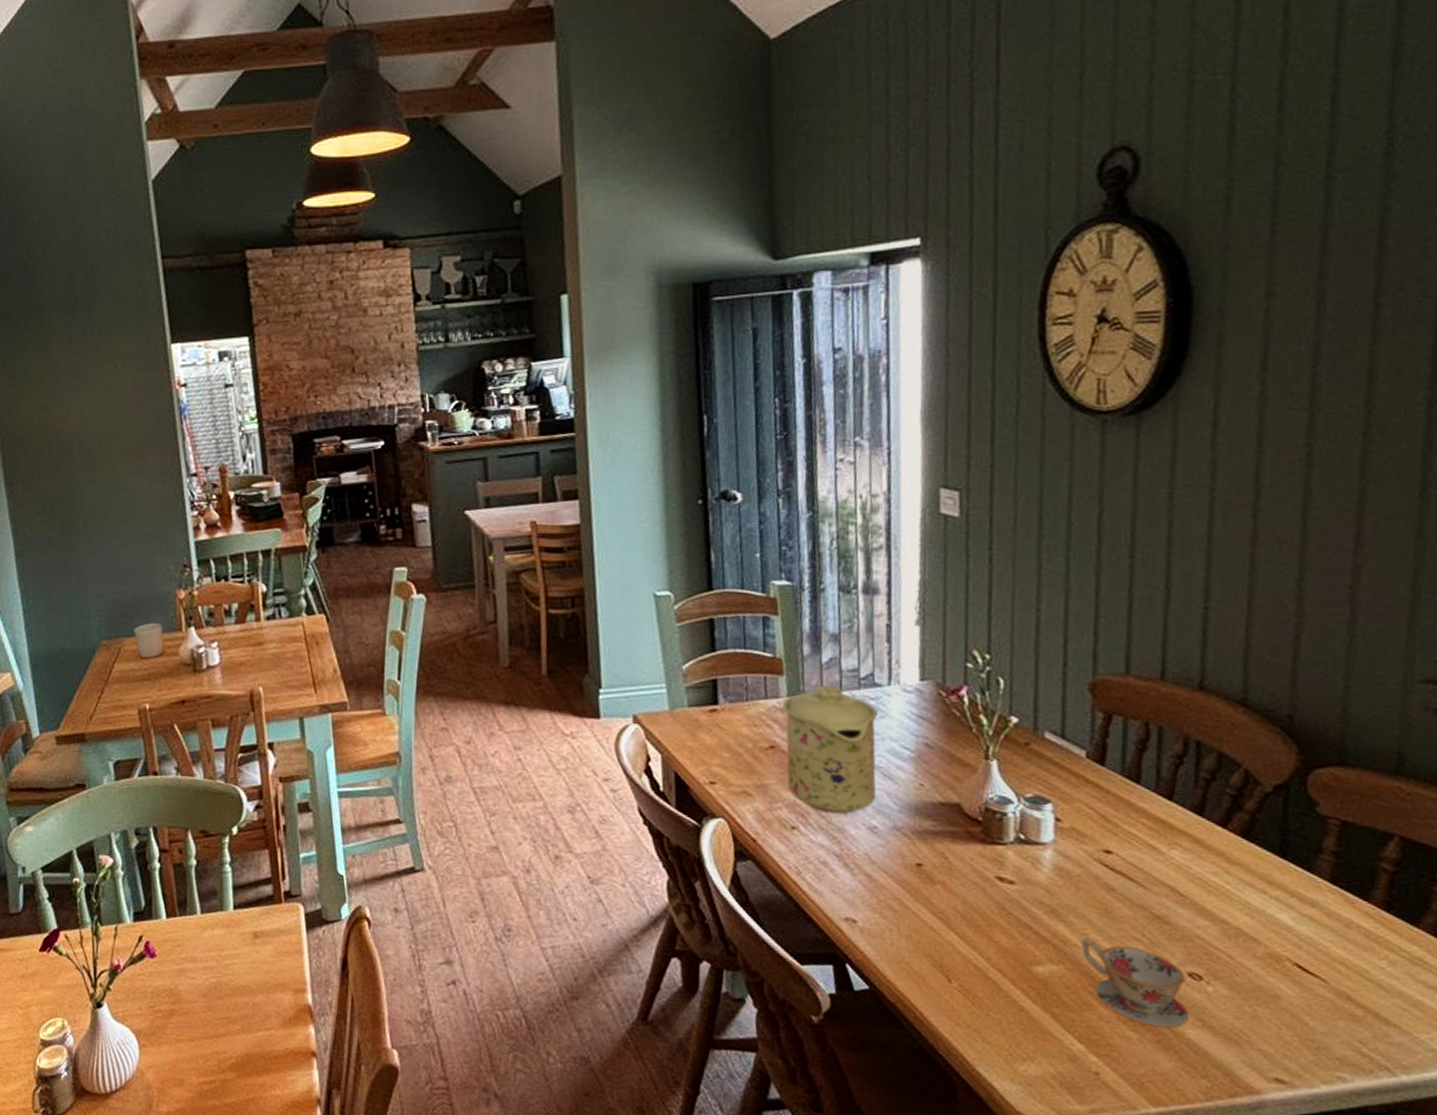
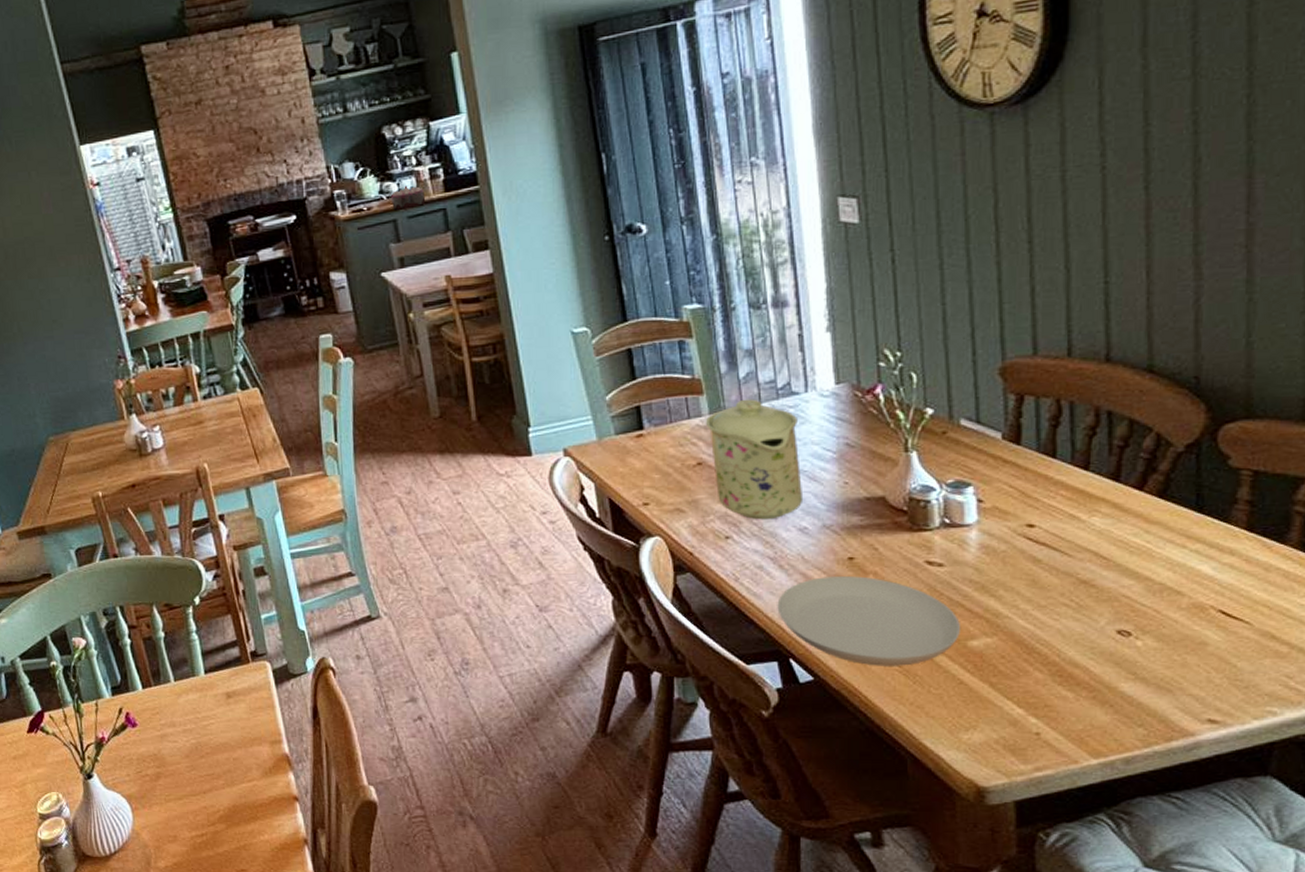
mug: present [134,622,165,658] -> none [78,414,110,449]
chocolate cake: none [483,424,519,449] -> present [390,185,426,210]
saucer: none [838,881,1027,985] -> present [777,576,961,666]
teacup: present [1081,938,1190,1028] -> none [1012,609,1122,684]

